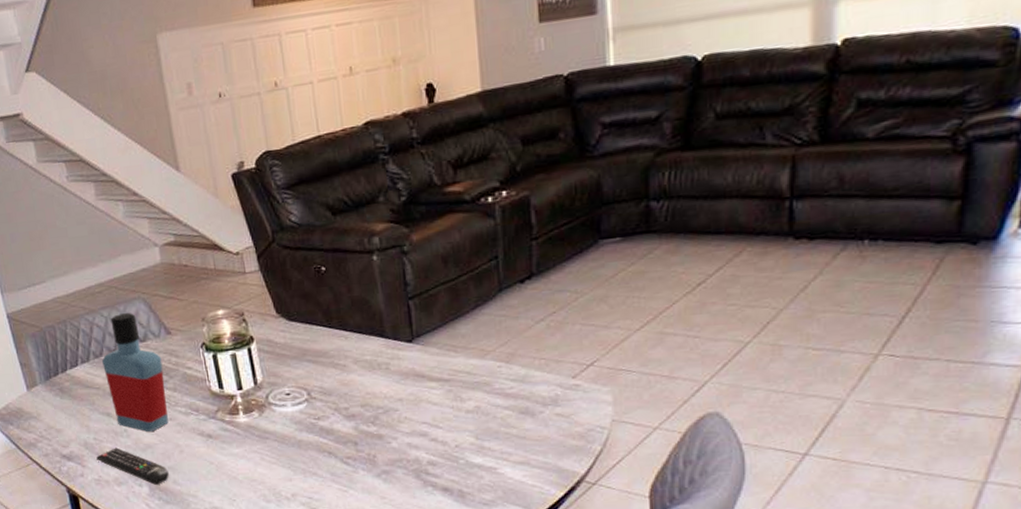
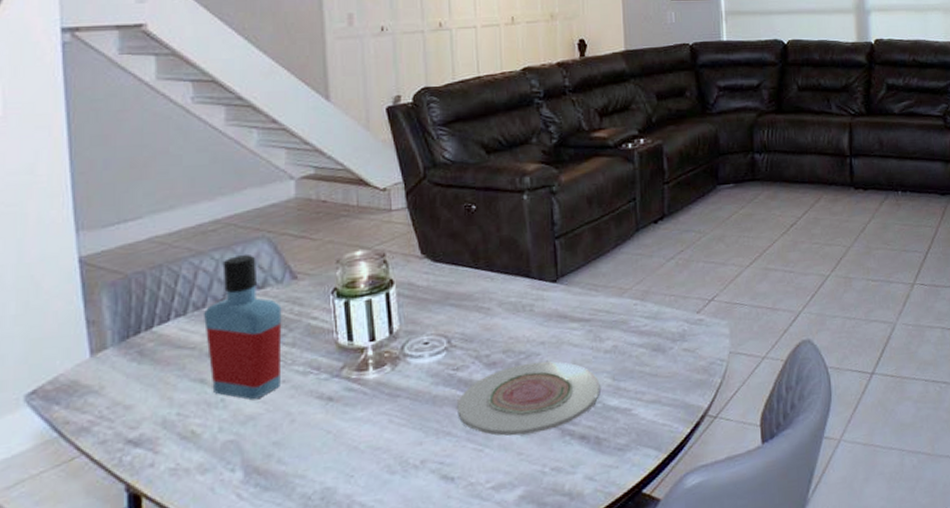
remote control: present [96,447,169,485] -> none [176,423,272,468]
plate: none [321,417,463,482] -> present [457,361,600,436]

